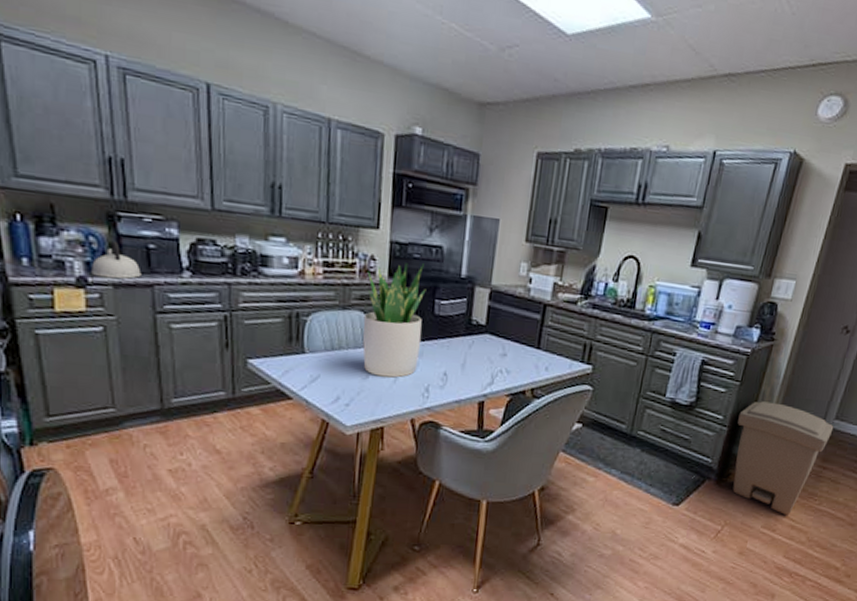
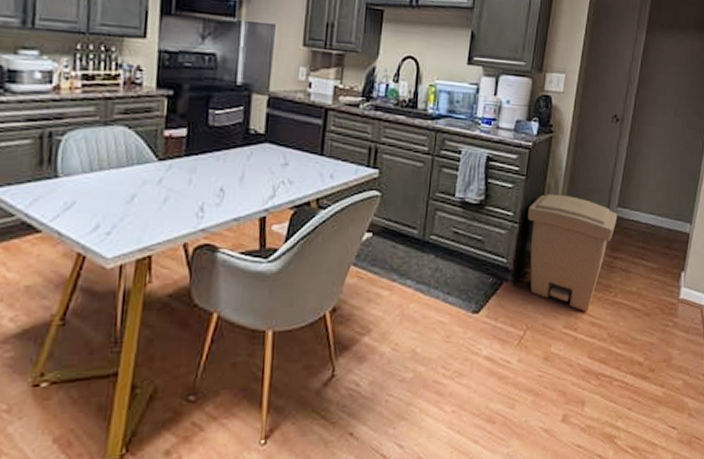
planter: present [362,263,427,378] -> none [127,72,199,198]

